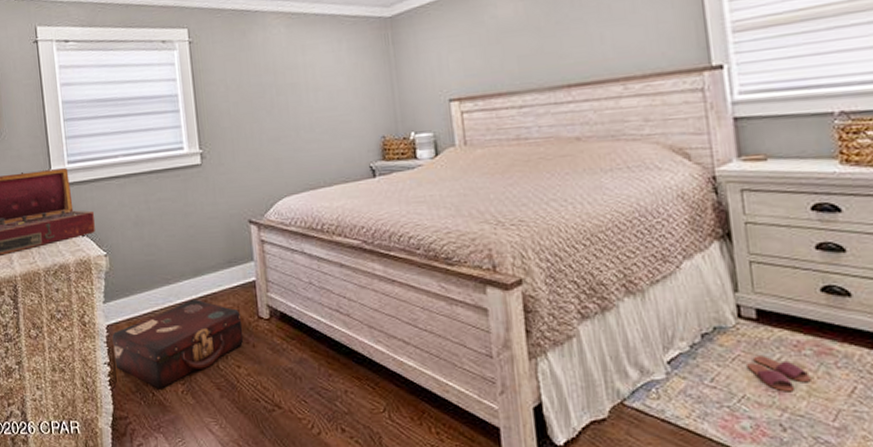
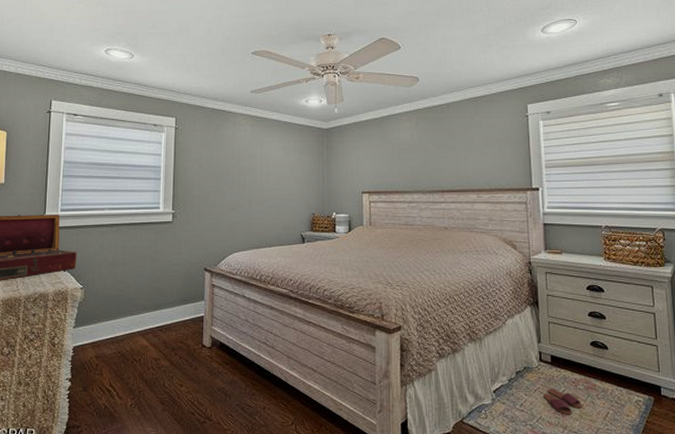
suitcase: present [112,299,244,389] -> none [76,329,189,403]

